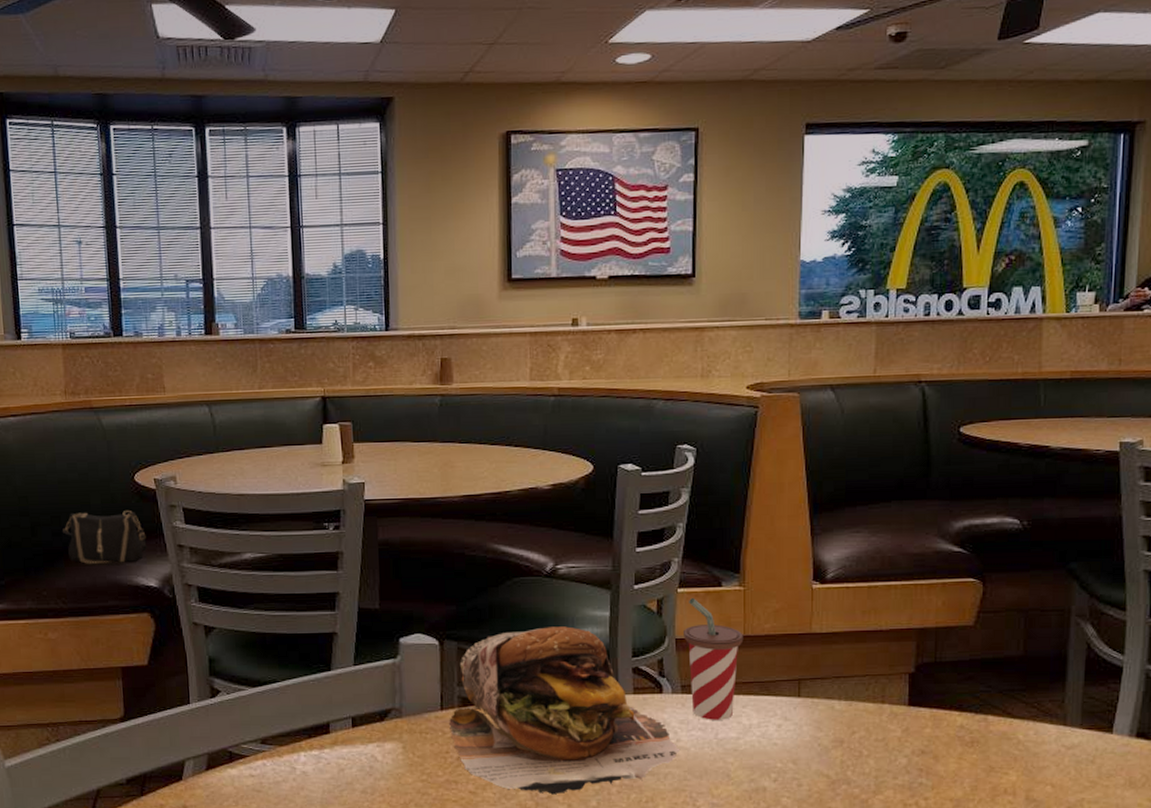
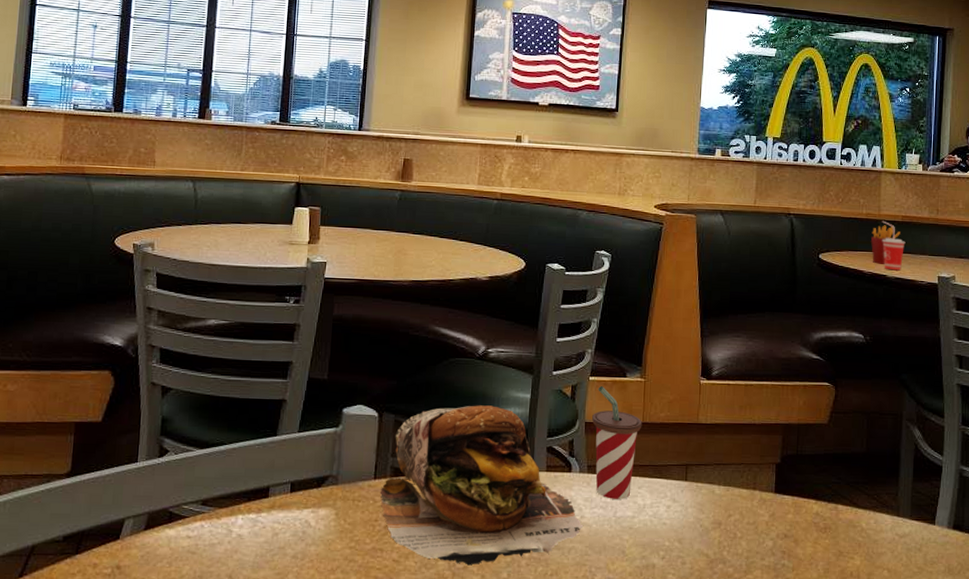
handbag: present [62,511,147,566] -> none [37,269,118,323]
french fries: none [1029,384,1069,433] -> present [871,225,900,264]
beverage cup: none [1043,379,1076,440] -> present [882,220,906,271]

